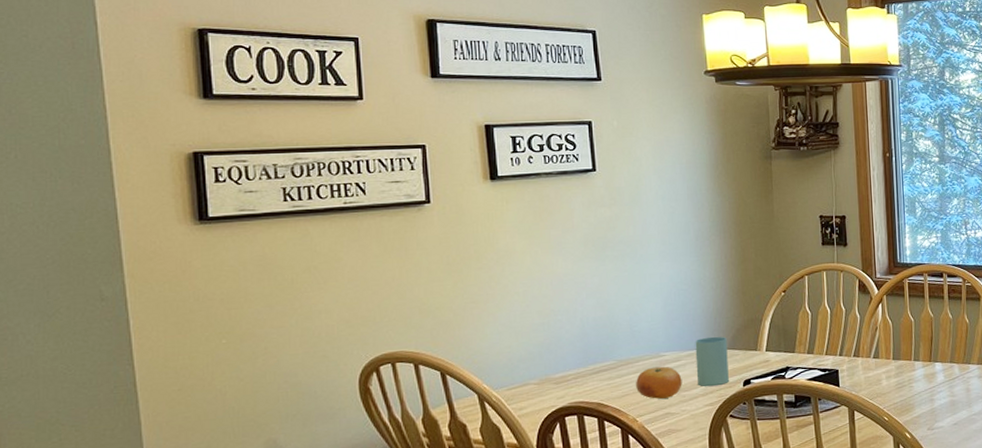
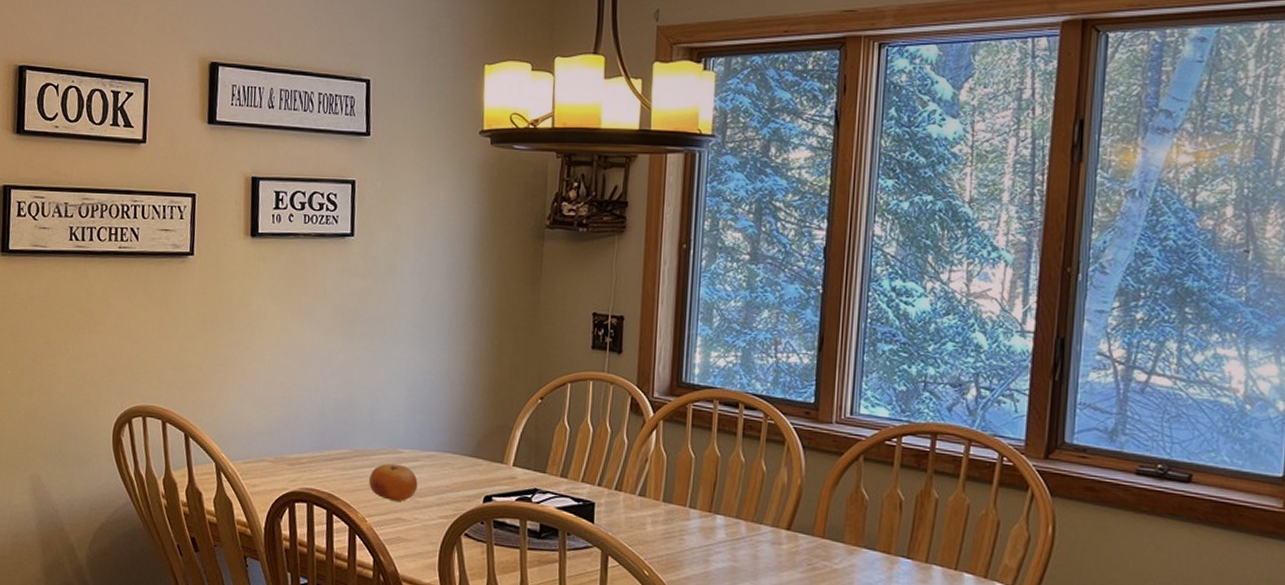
cup: present [695,336,729,387] -> none [433,439,471,497]

